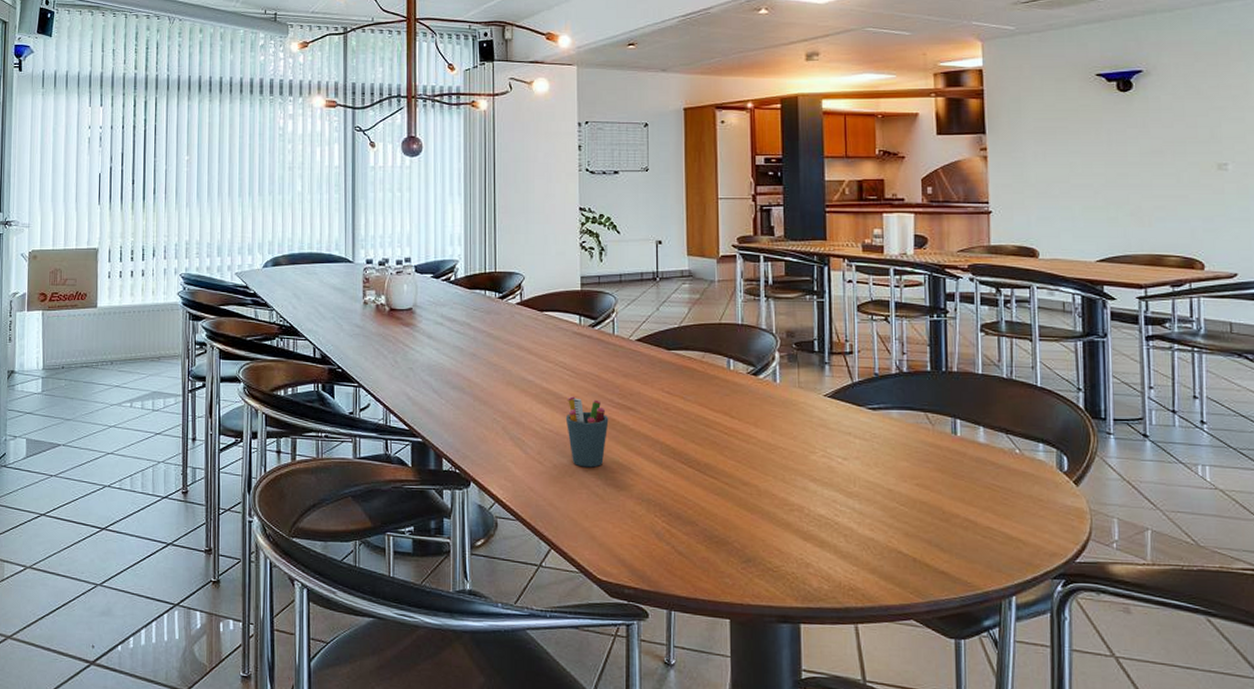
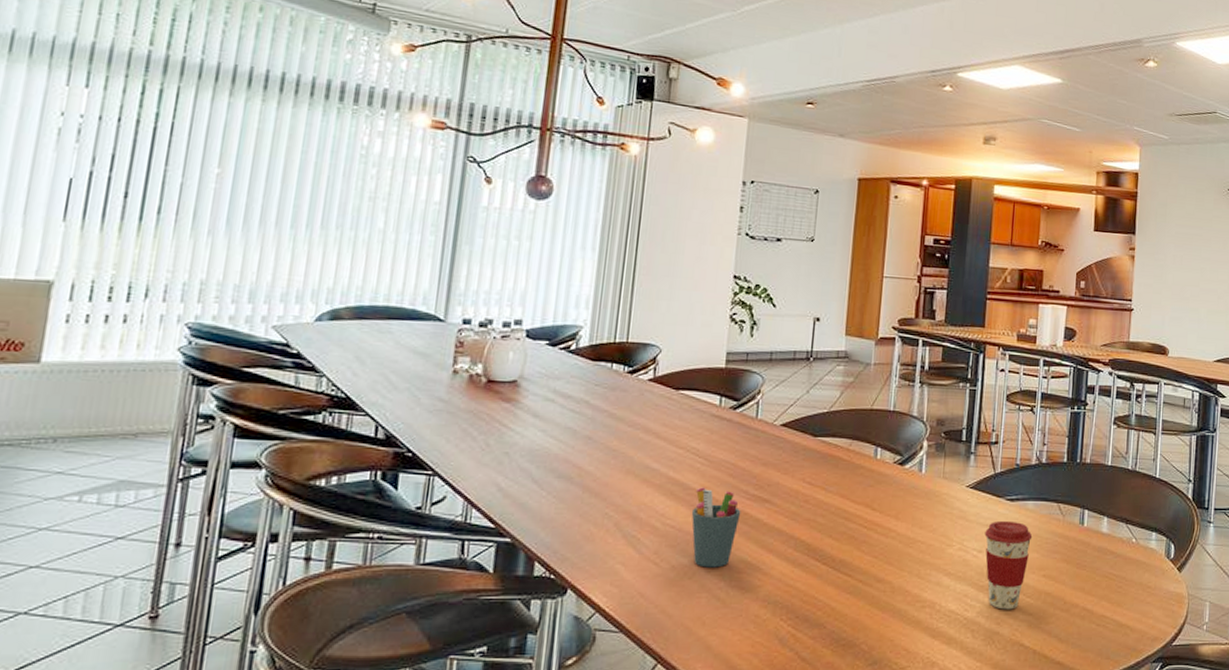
coffee cup: none [848,429,900,517] -> present [984,520,1033,610]

